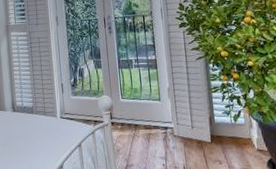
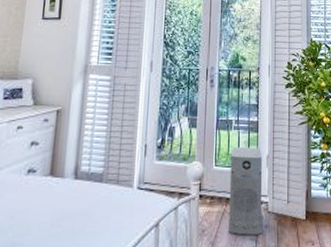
air purifier: none [134,81,170,155] -> present [228,147,263,235]

